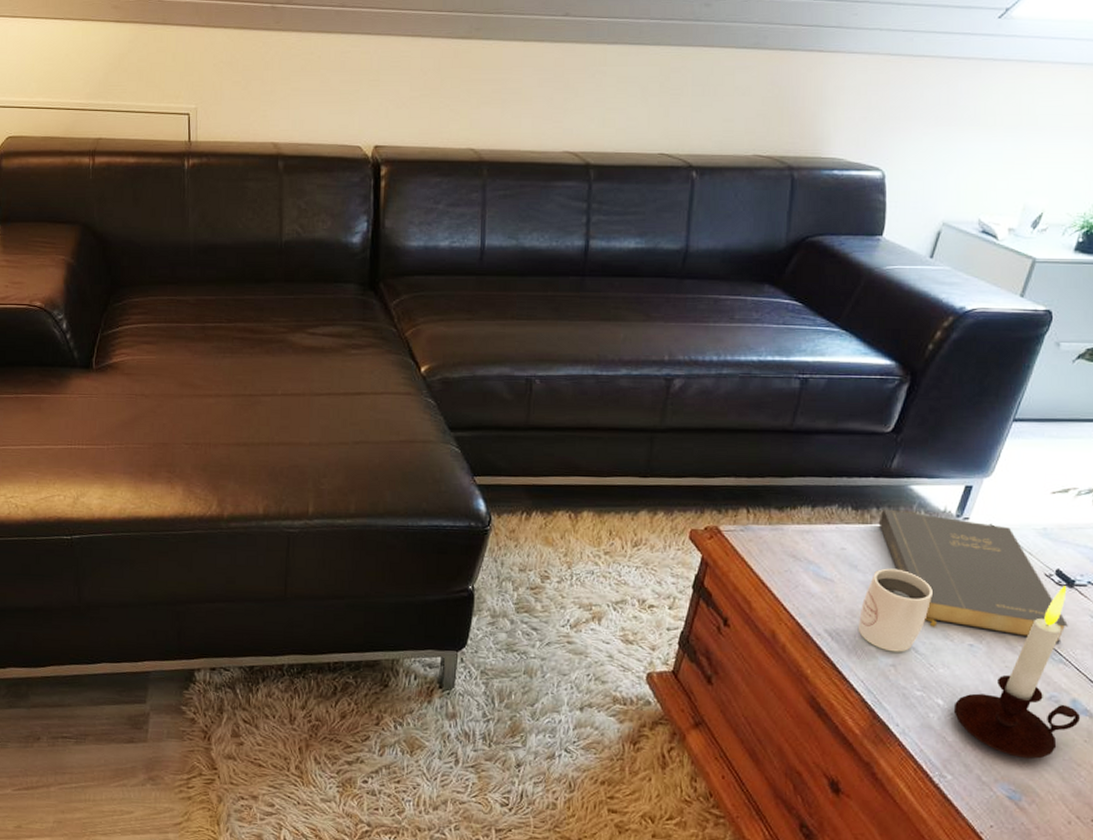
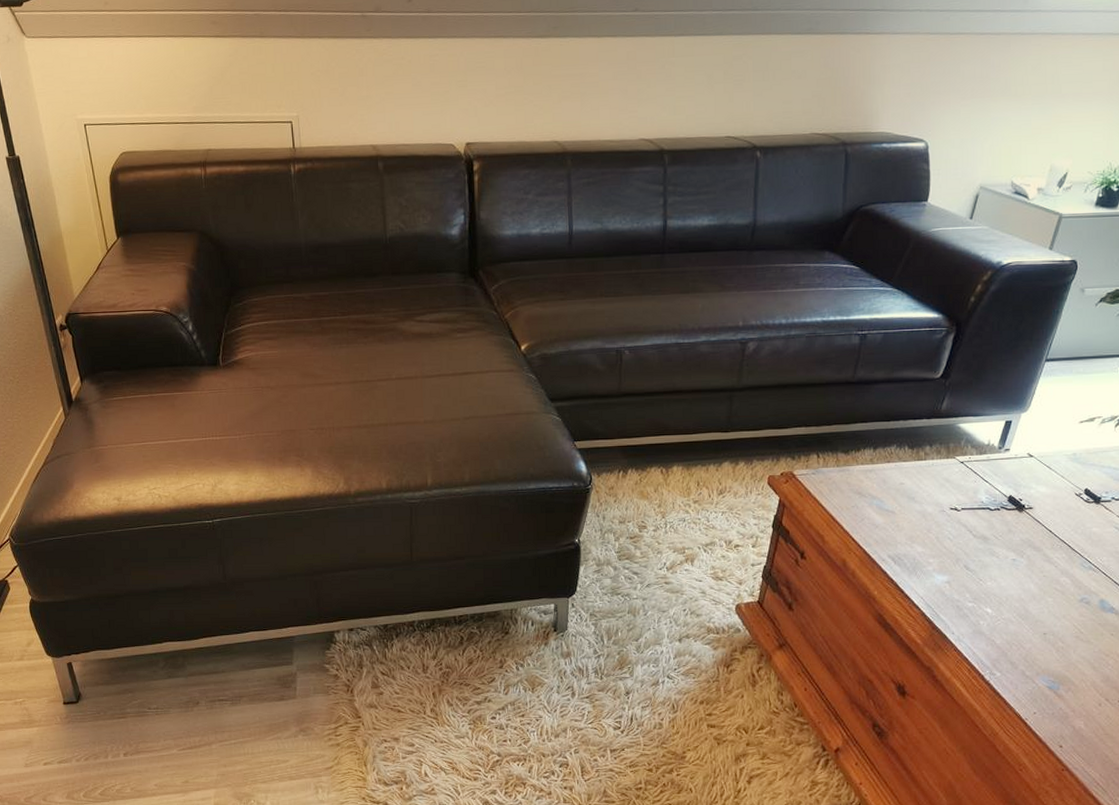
mug: present [858,568,933,652] -> none [916,498,980,570]
book: present [878,509,1068,643] -> none [931,446,1096,552]
candle: present [953,586,1080,759] -> none [1000,503,1107,654]

